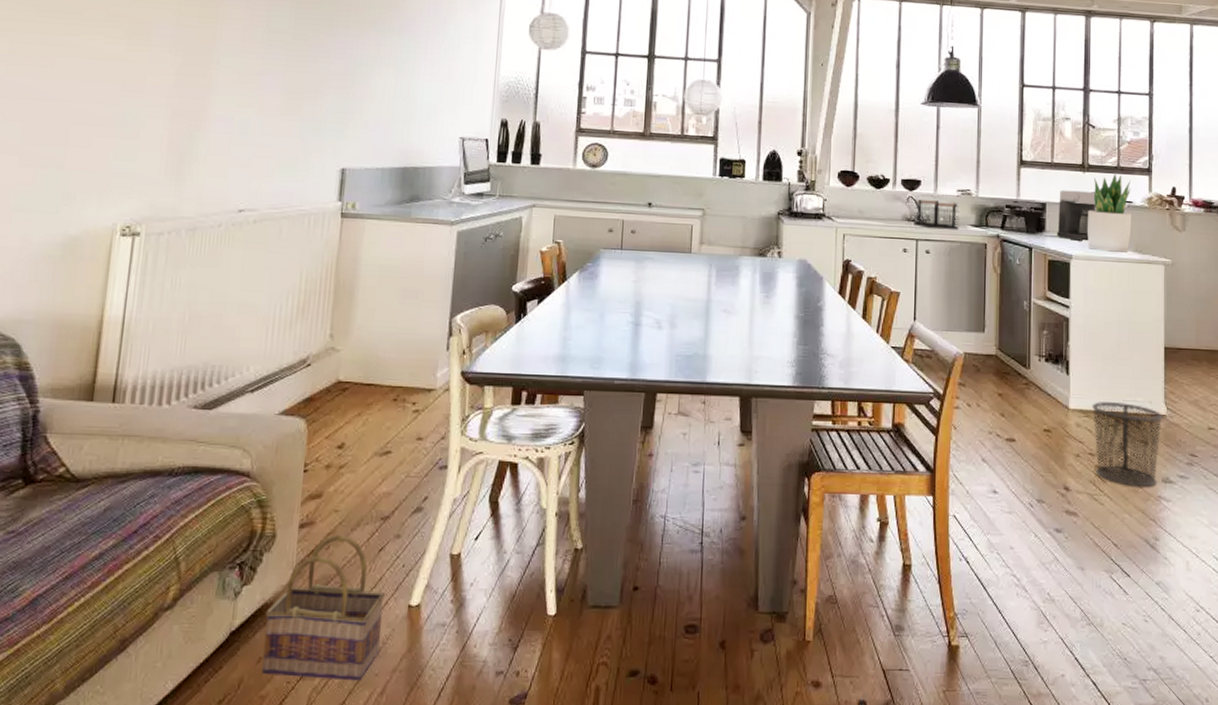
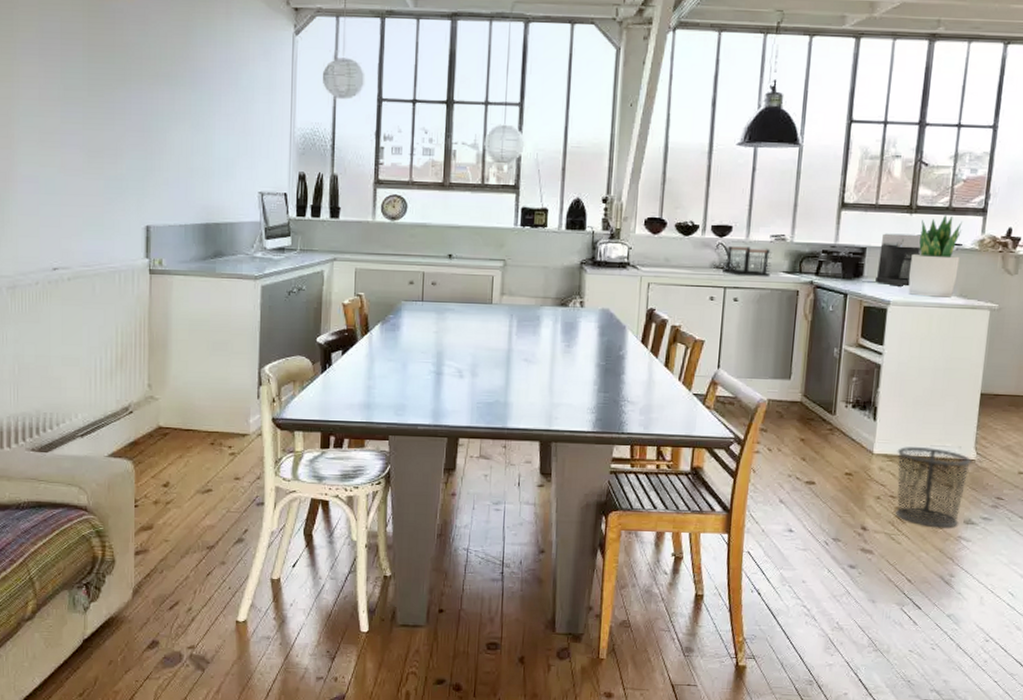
basket: present [261,534,386,681] -> none [112,560,216,681]

